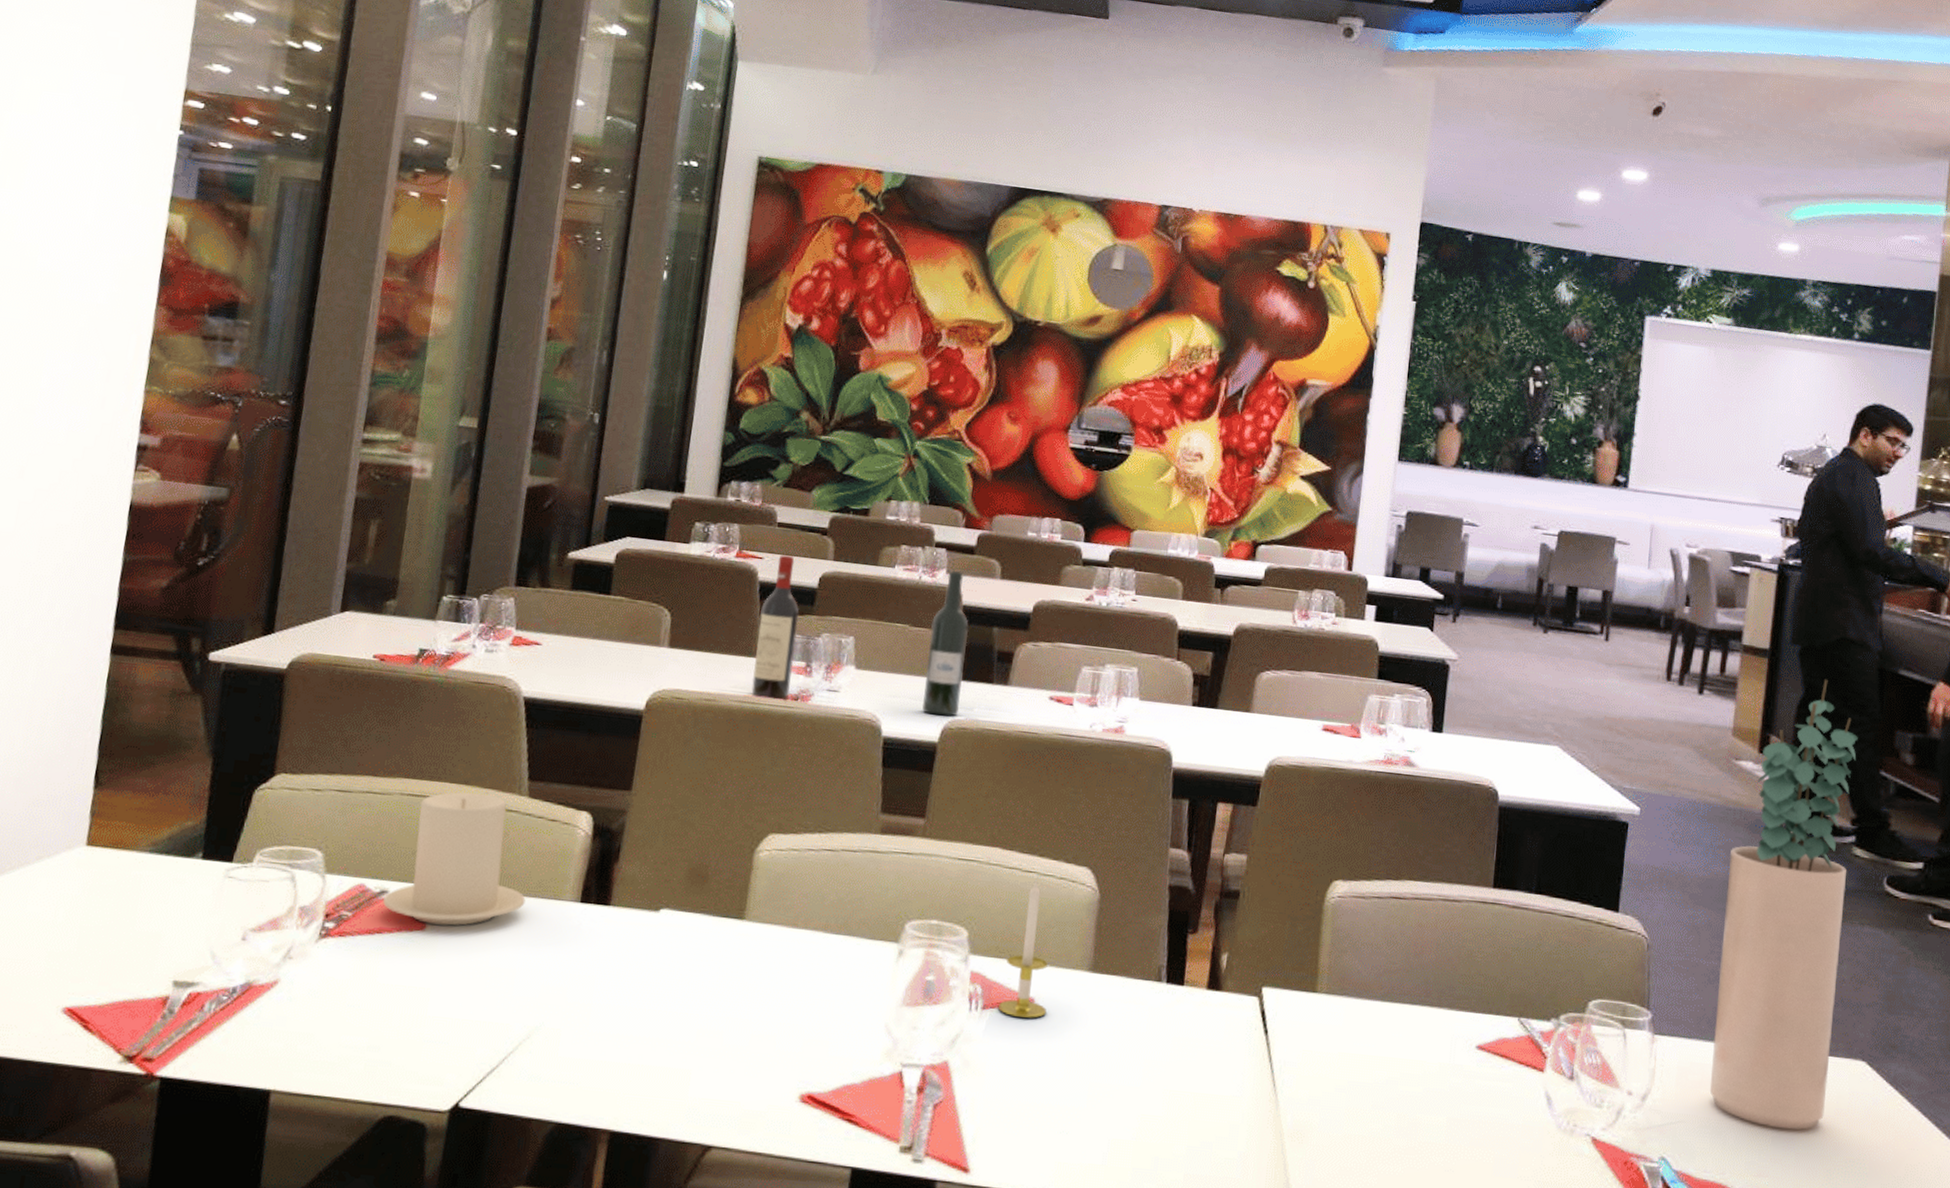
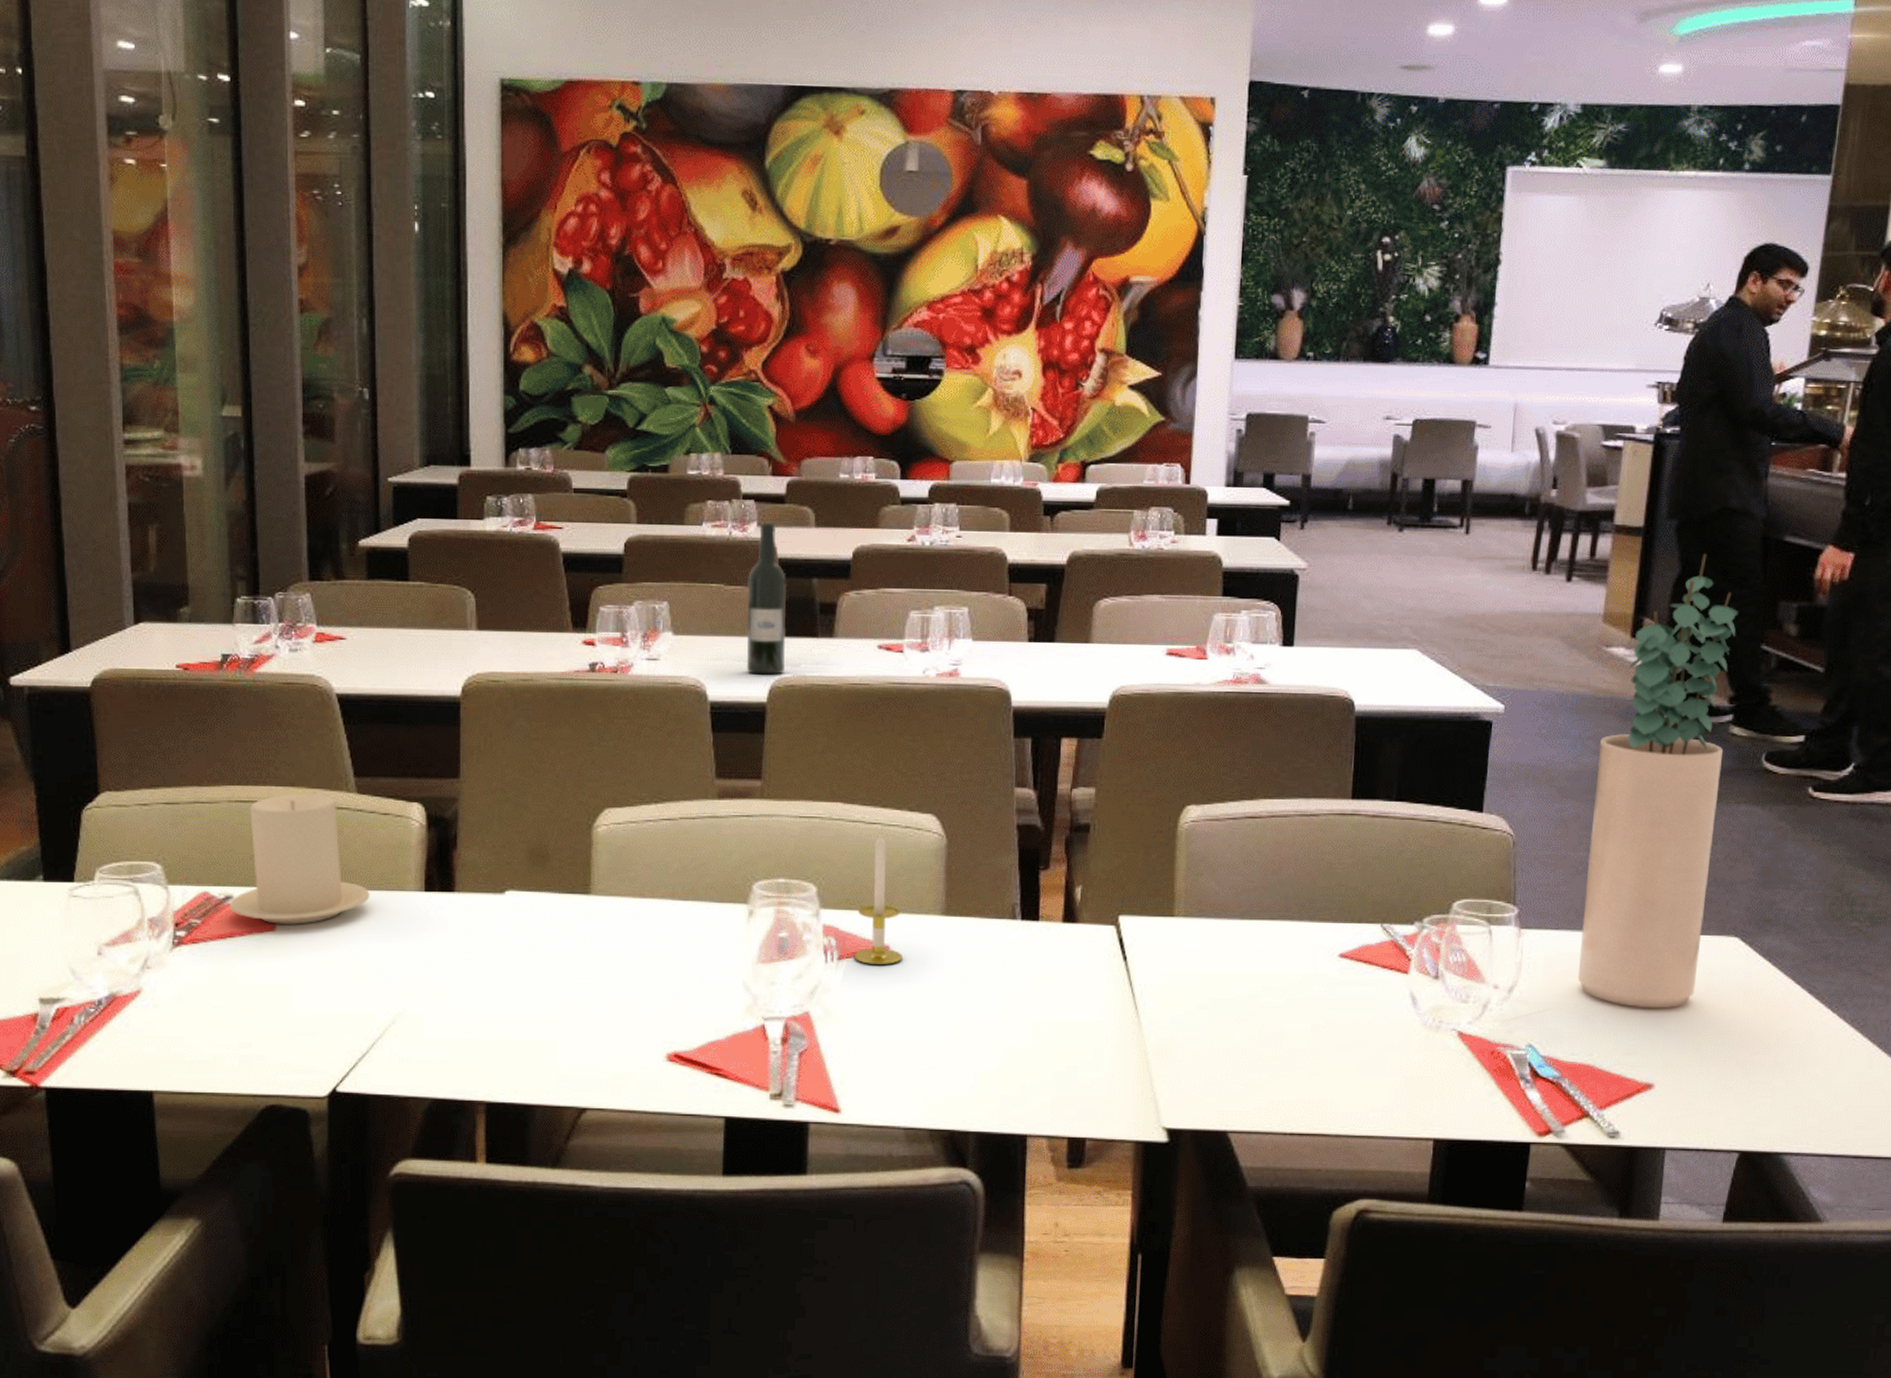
wine bottle: present [751,554,800,703] -> none [567,521,609,676]

